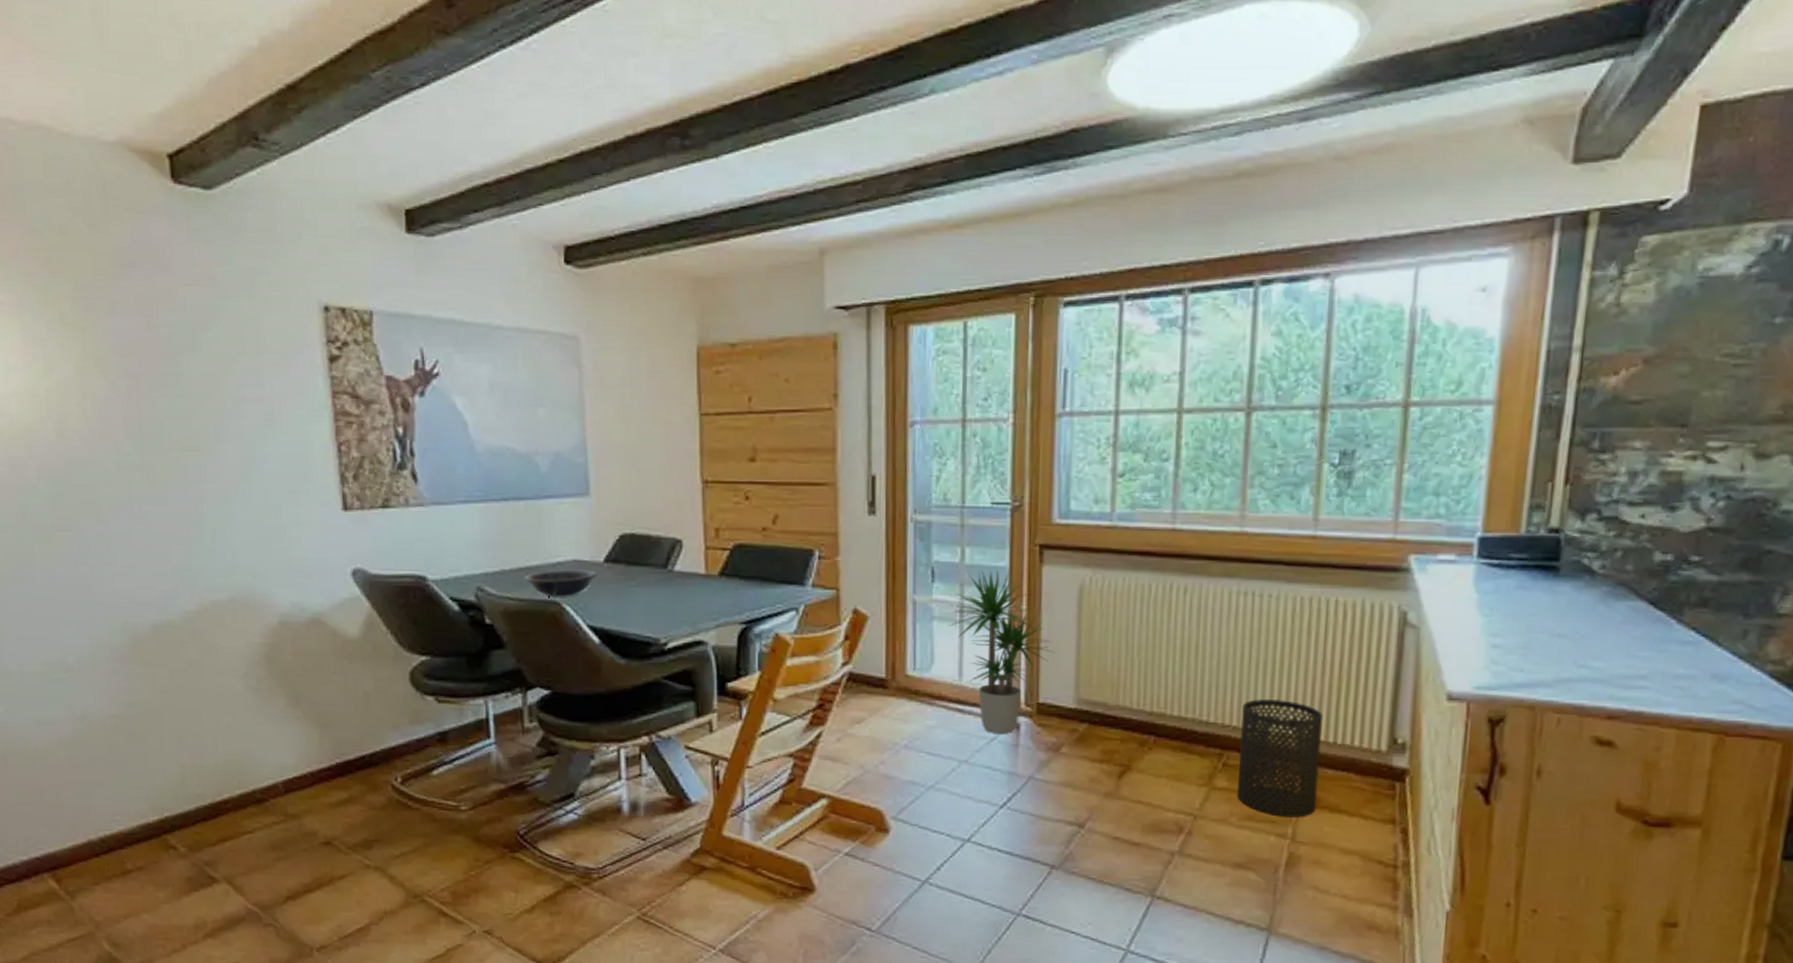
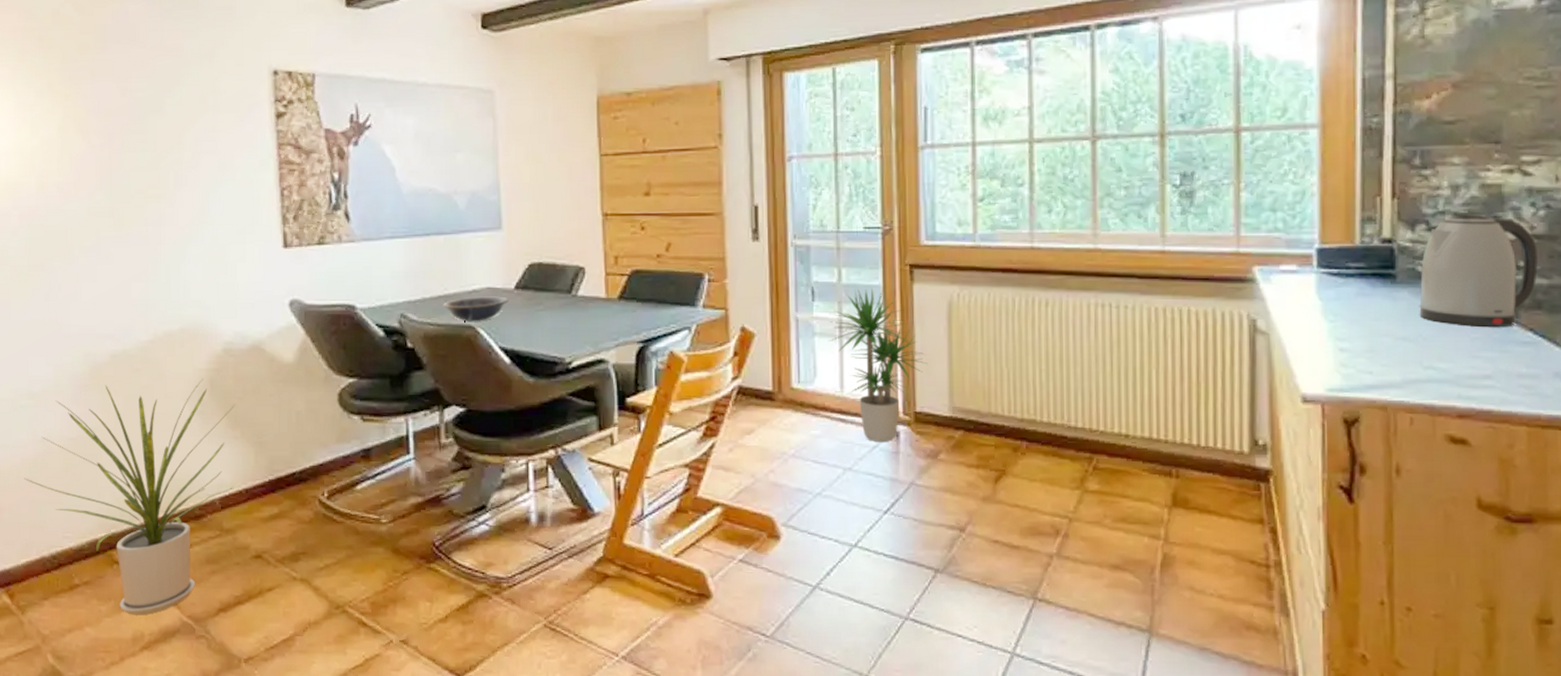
house plant: none [63,652,297,902] -> present [24,378,236,615]
trash can: present [1236,699,1323,817] -> none [1108,405,1186,519]
kettle: none [1579,503,1712,625] -> present [1419,214,1538,327]

